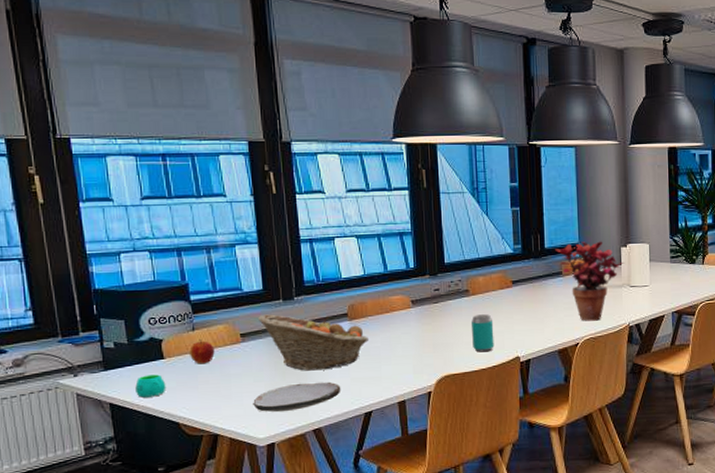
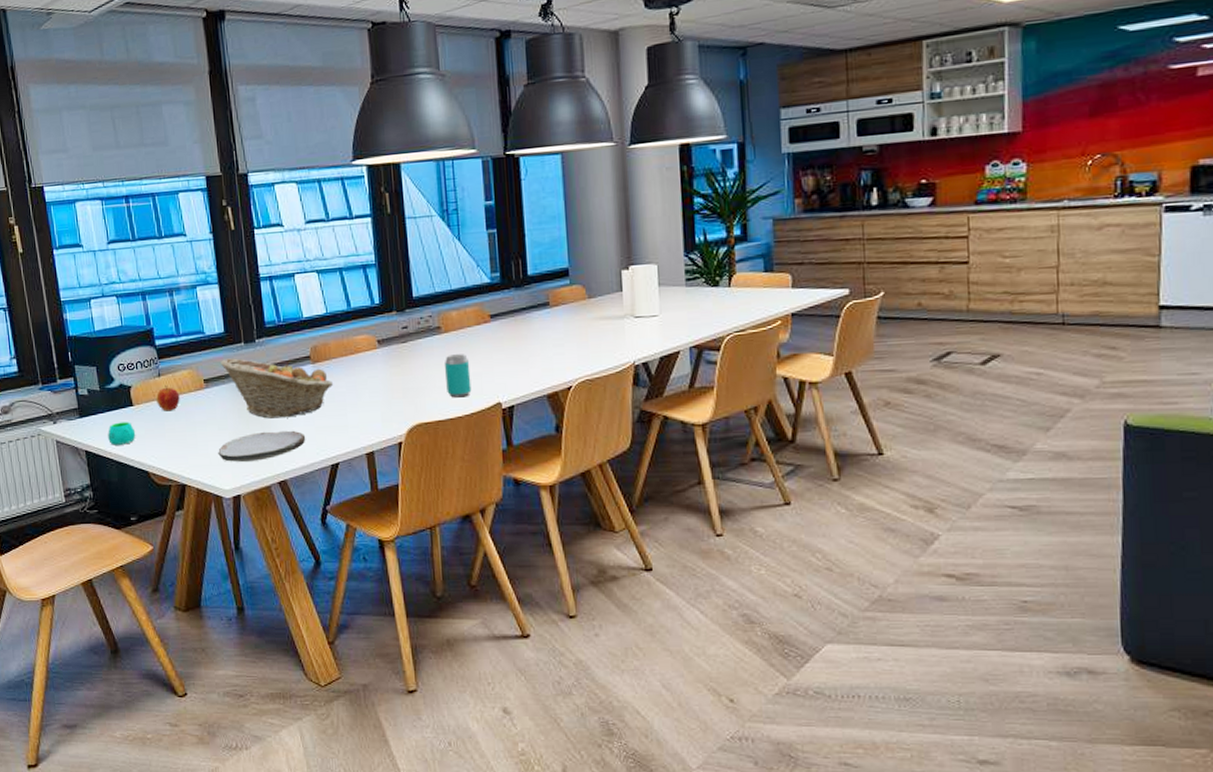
potted plant: present [555,241,625,321] -> none [540,264,627,360]

